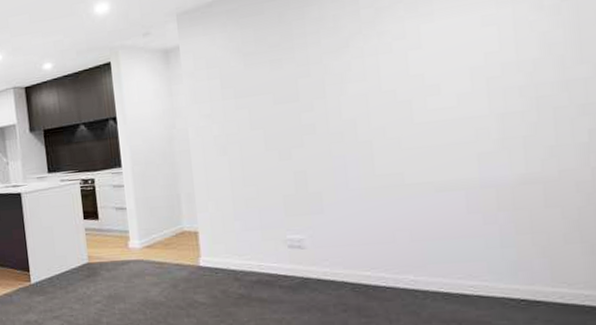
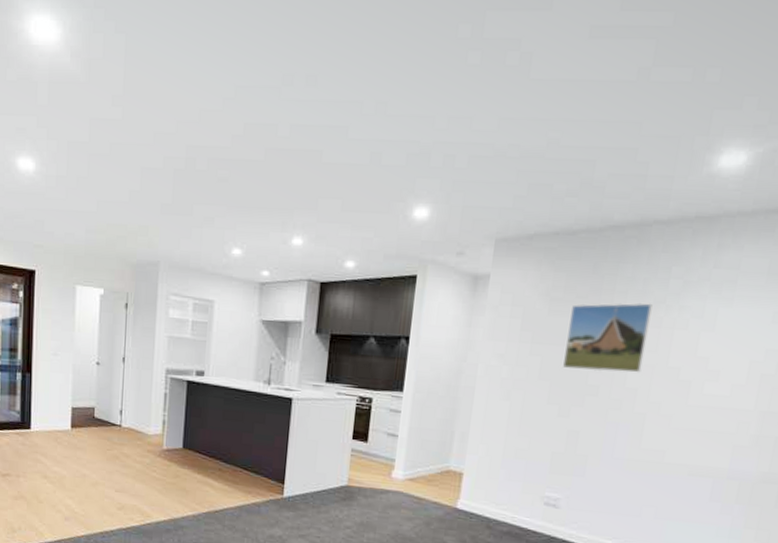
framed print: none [267,36,355,114] -> present [563,302,652,373]

